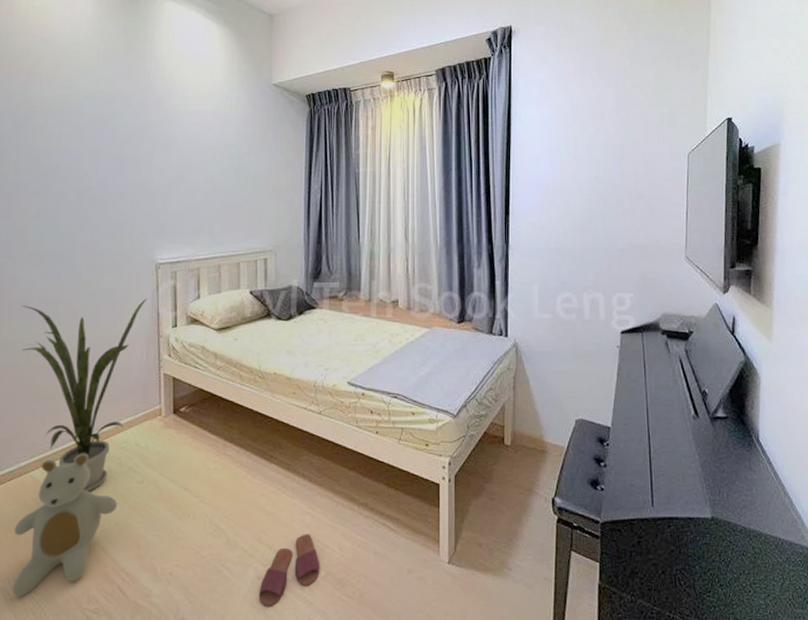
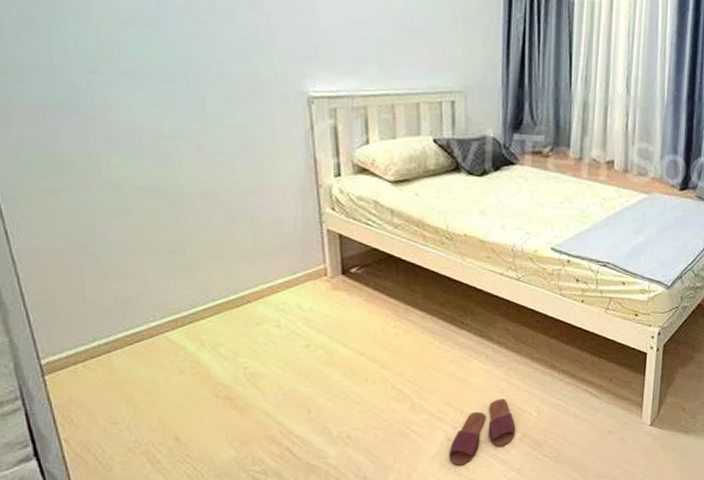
stuffed bear: present [12,453,118,596] -> none [151,314,280,460]
house plant: present [22,299,148,492] -> none [125,138,300,355]

